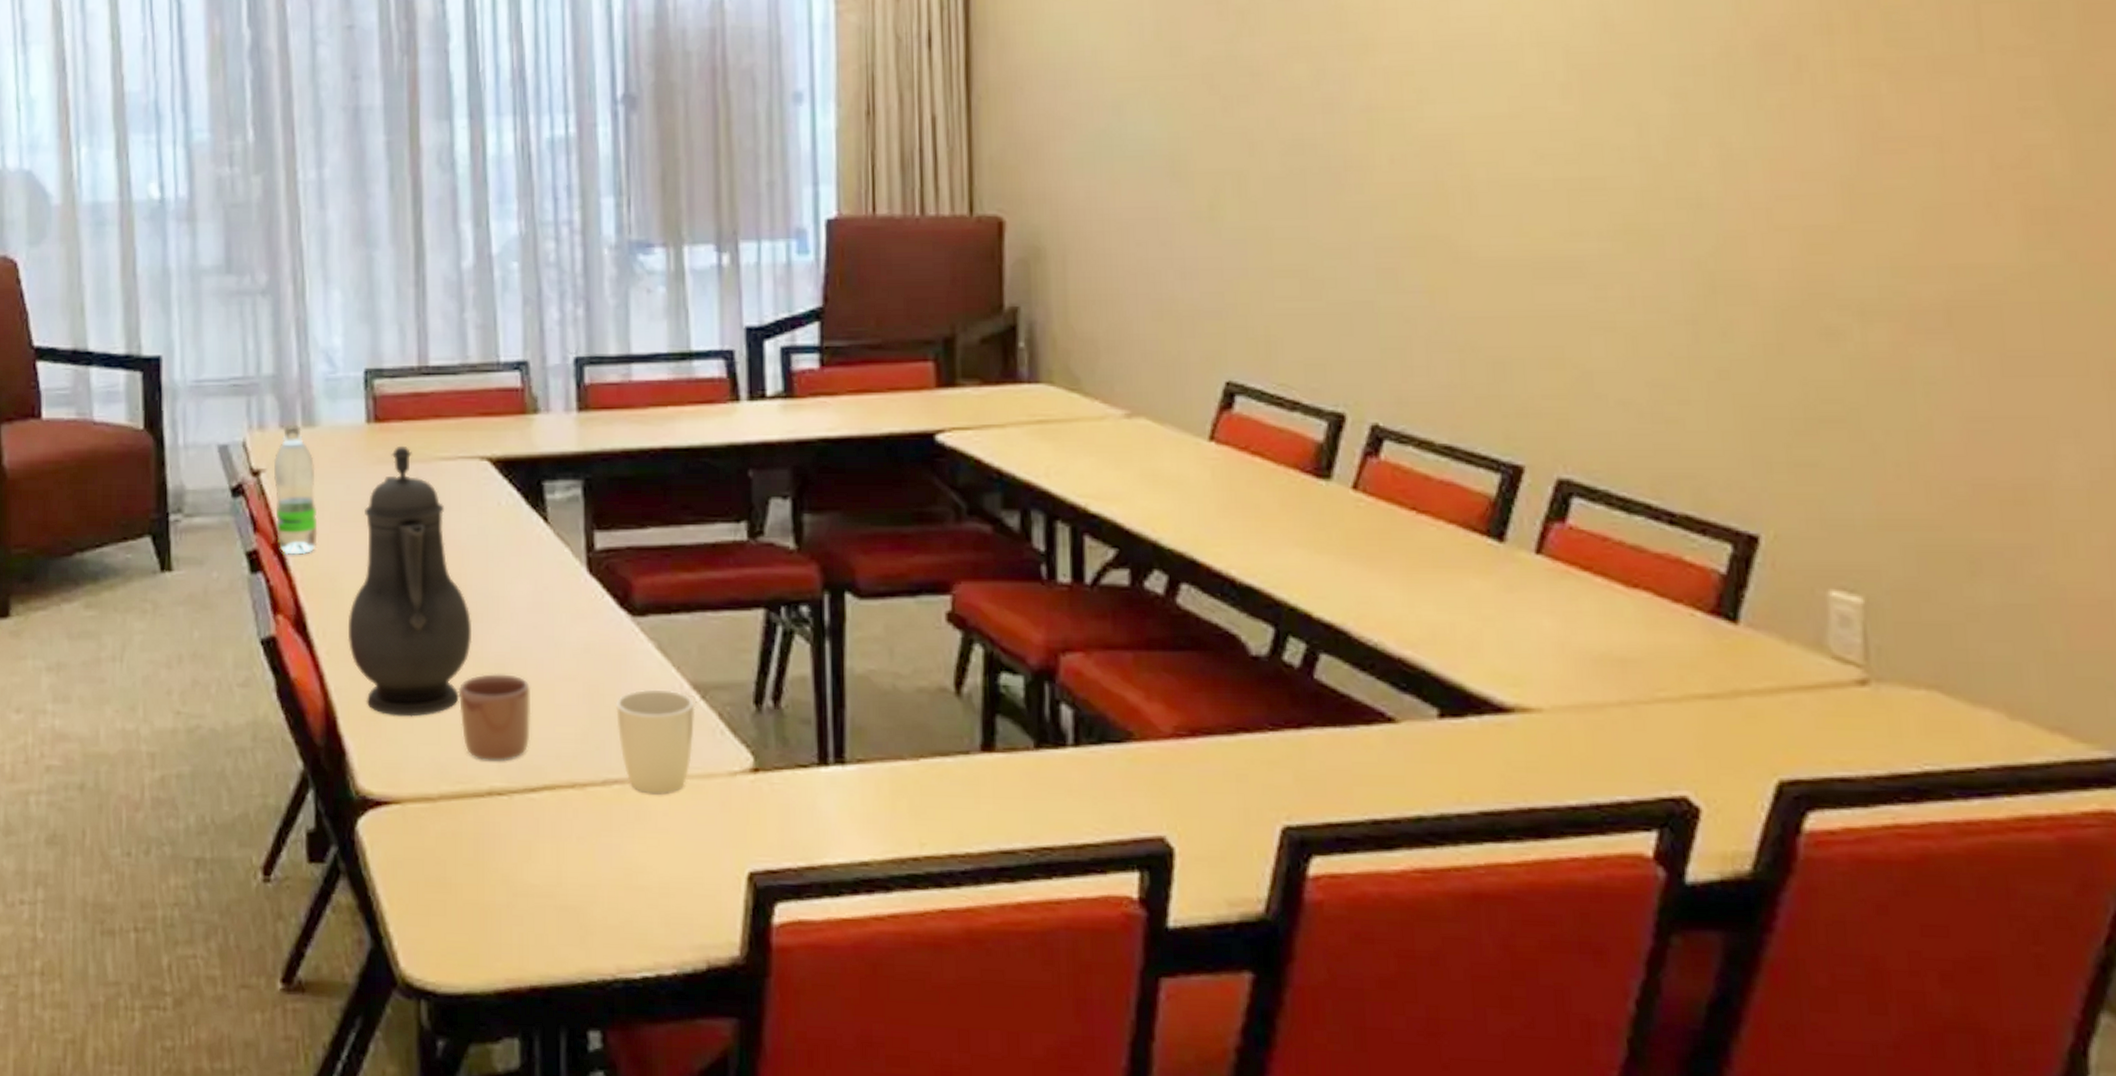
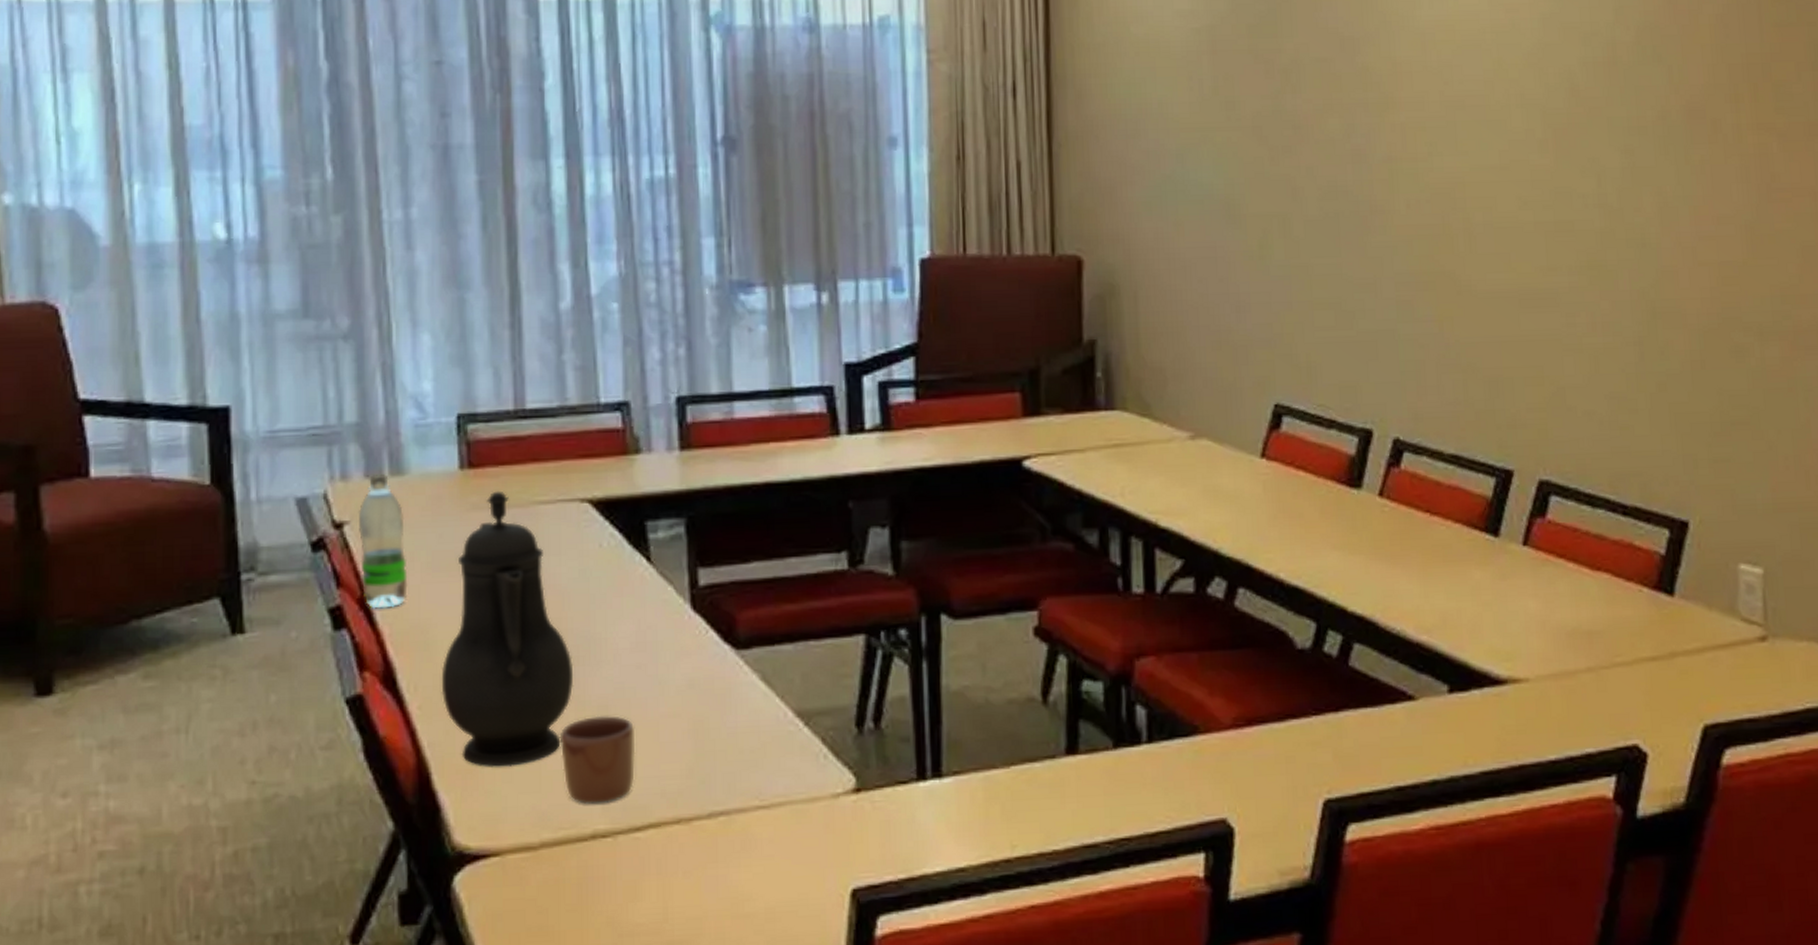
cup: present [615,689,695,794] -> none [720,719,799,823]

